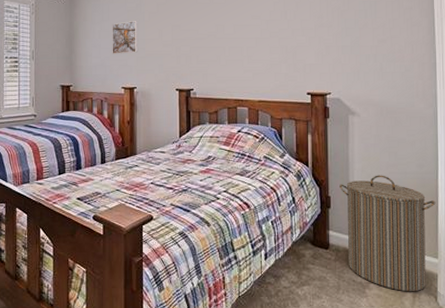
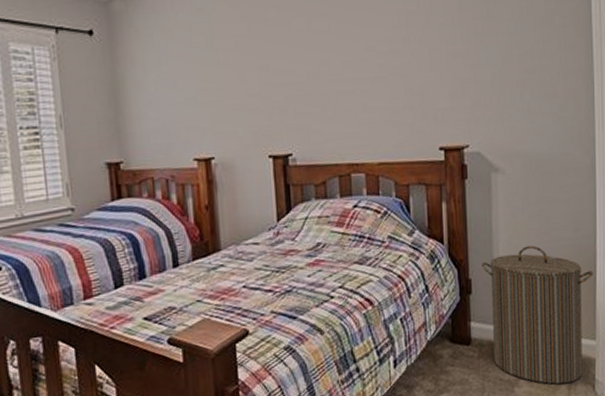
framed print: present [112,20,138,54] -> none [173,61,212,113]

